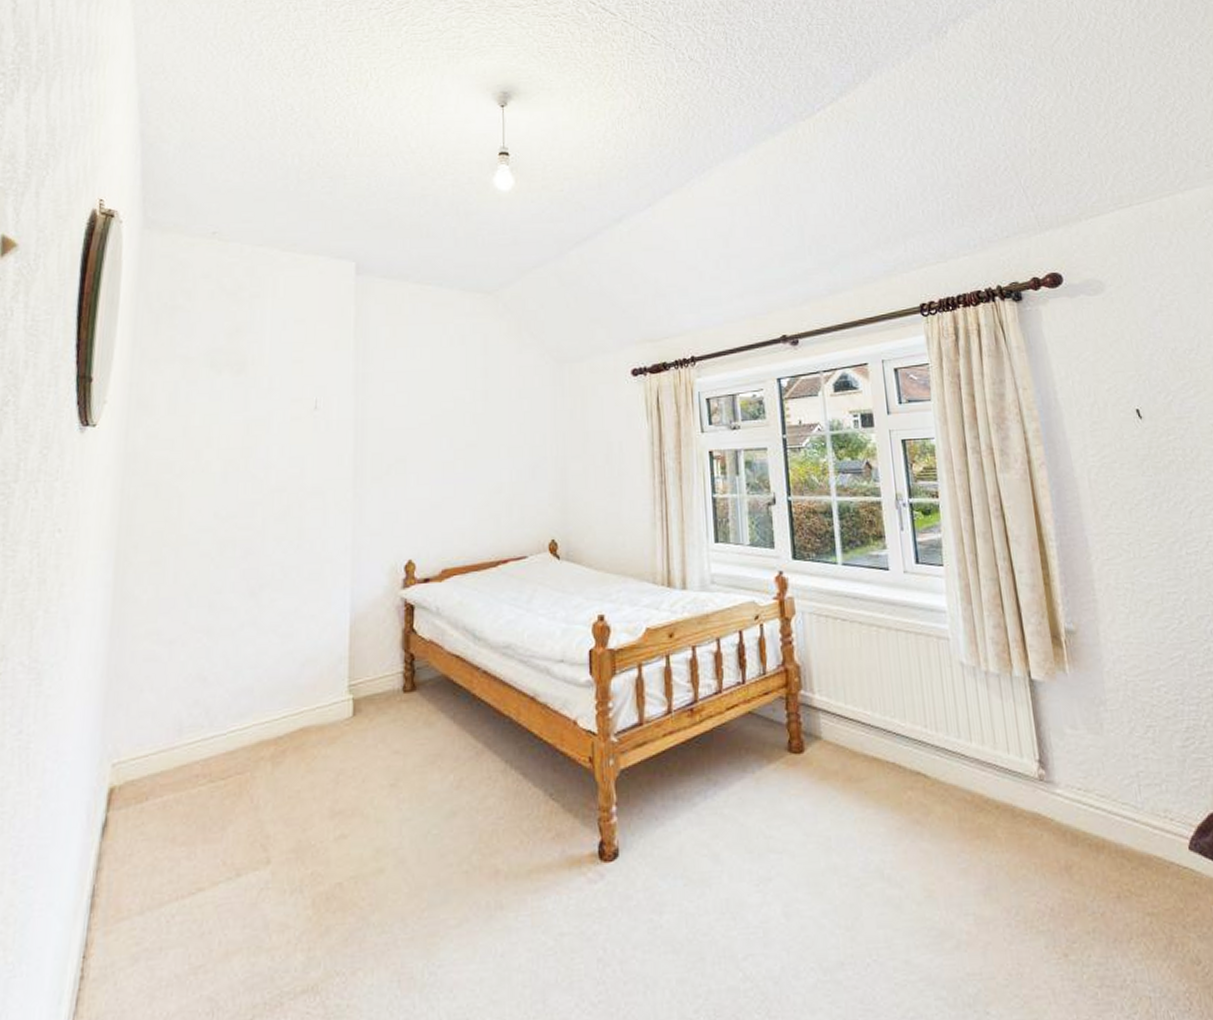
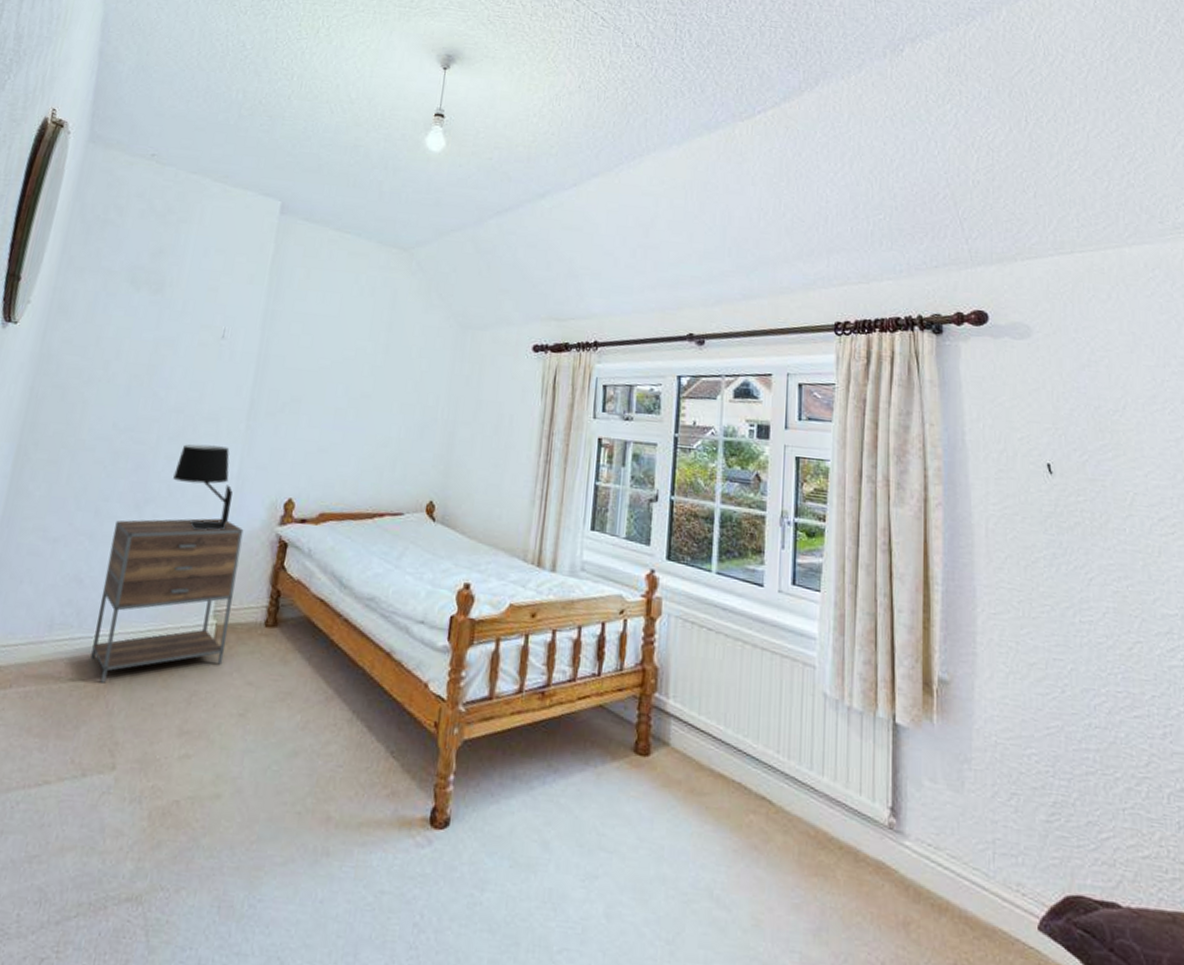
nightstand: none [227,591,367,779] -> present [90,518,244,683]
table lamp: none [286,519,350,608] -> present [173,444,233,531]

